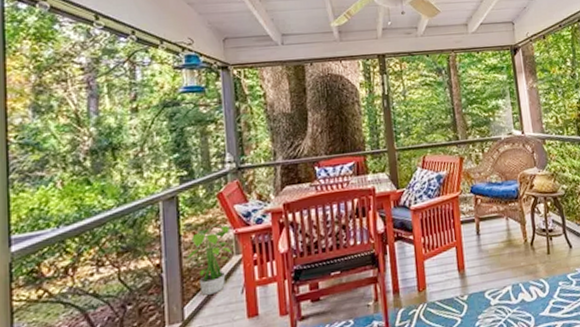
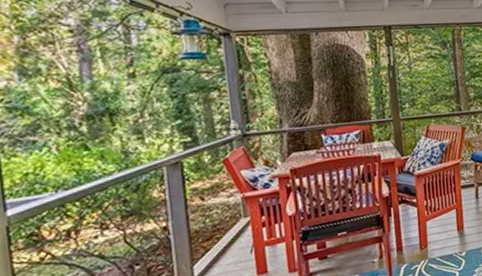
potted plant: present [185,223,235,295] -> none [193,188,243,255]

